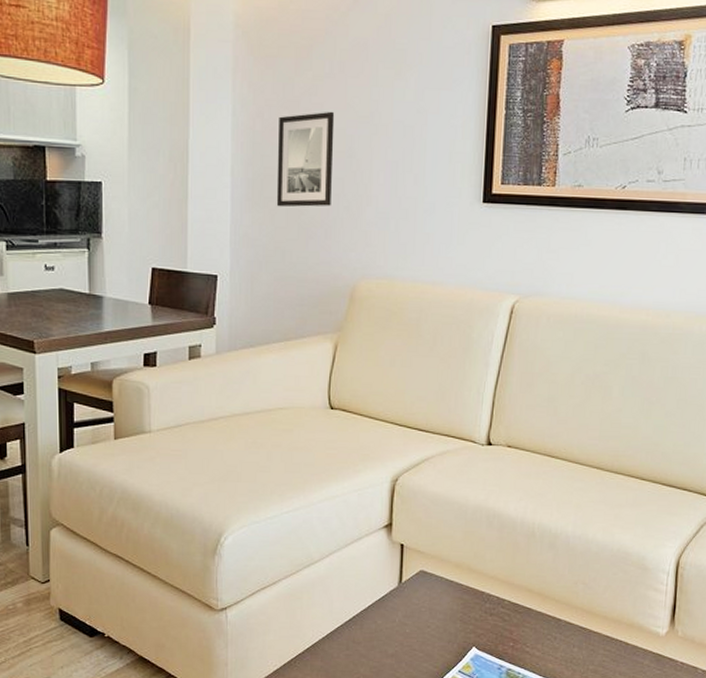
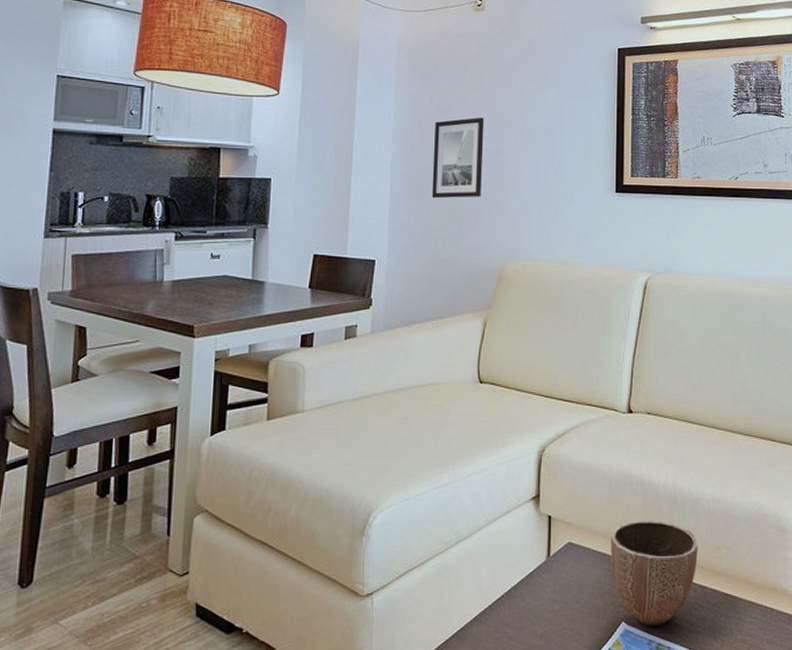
decorative bowl: none [463,552,554,653] -> present [610,519,698,627]

